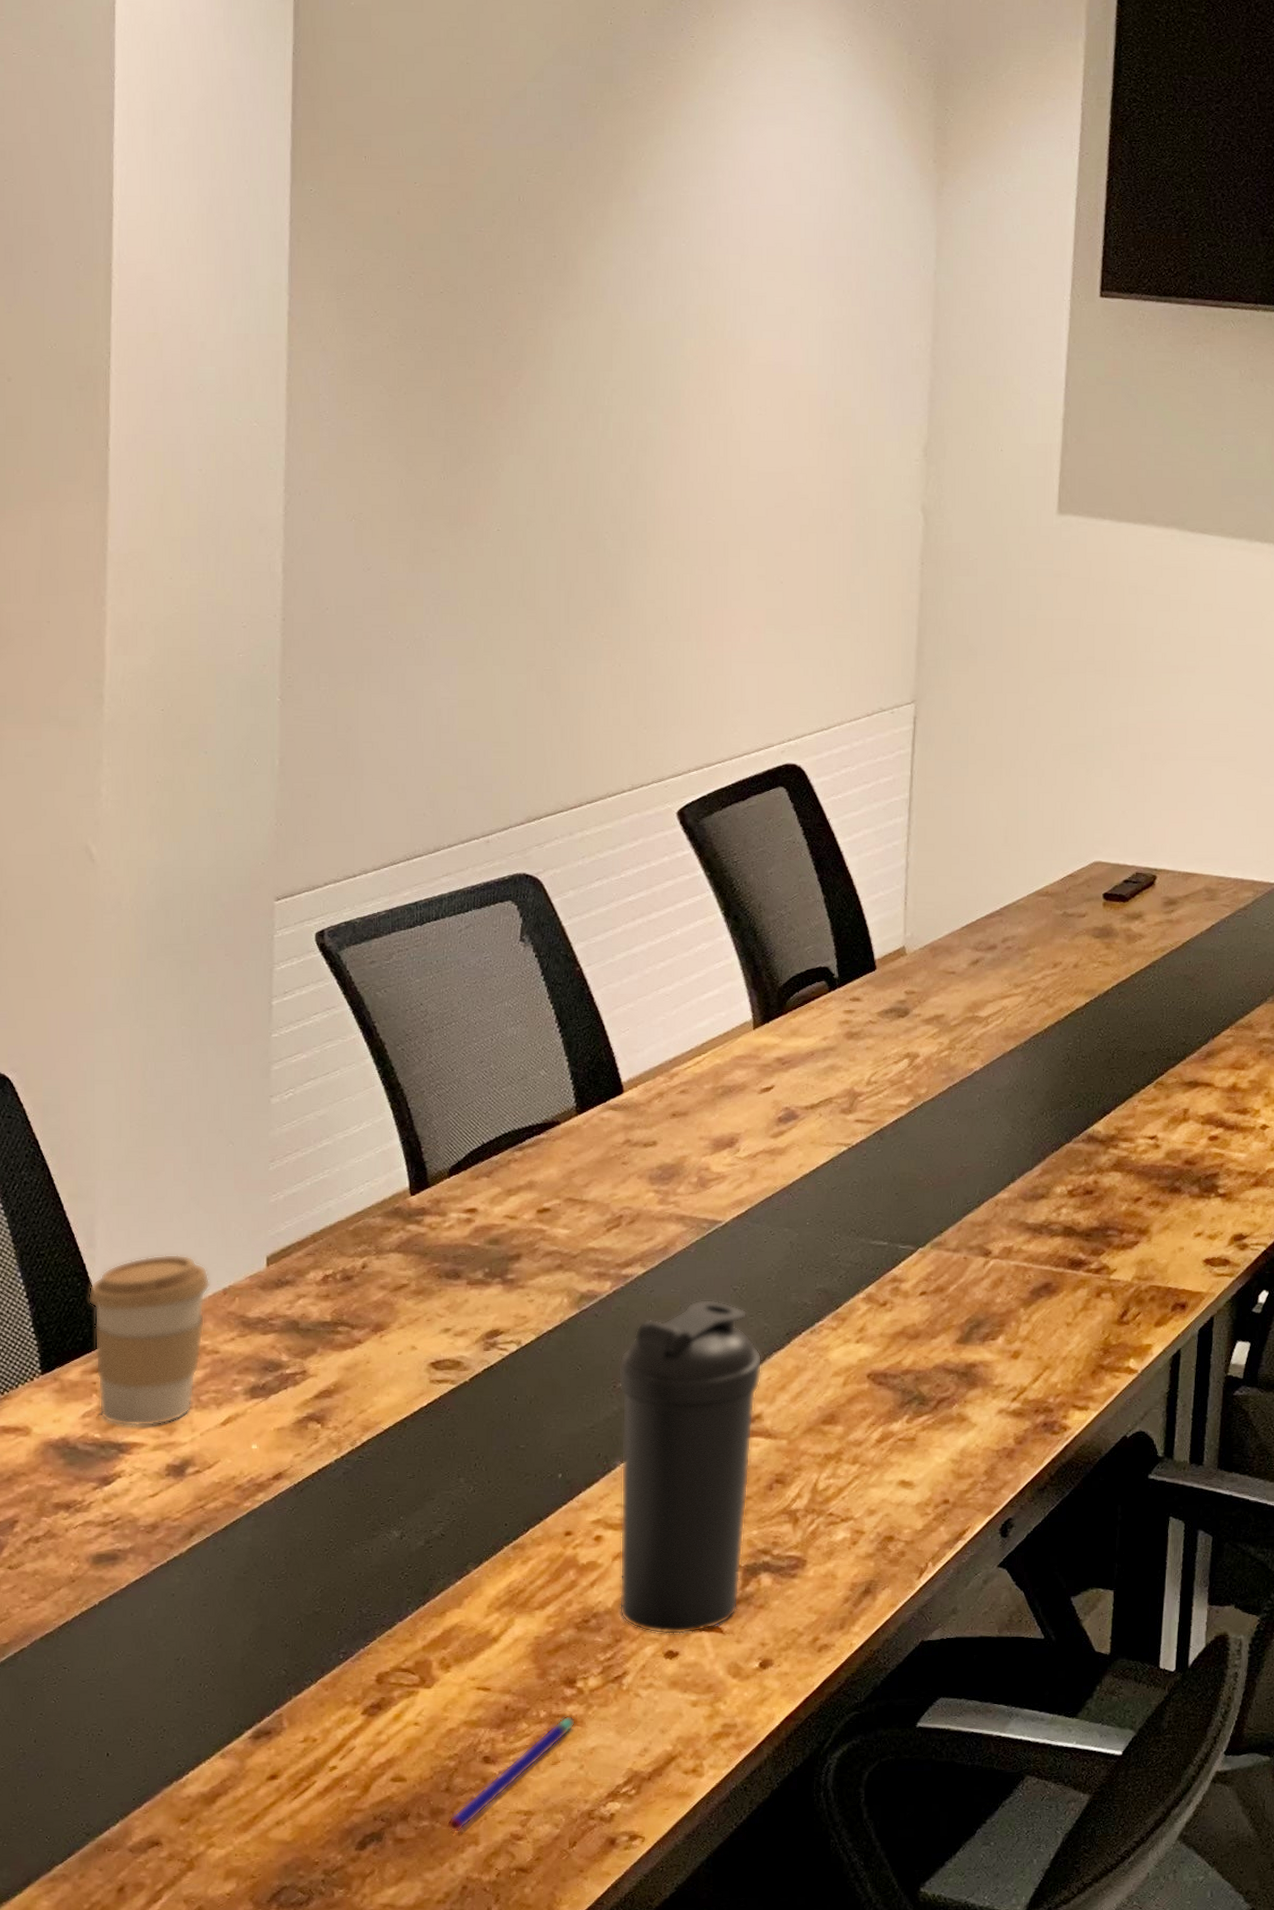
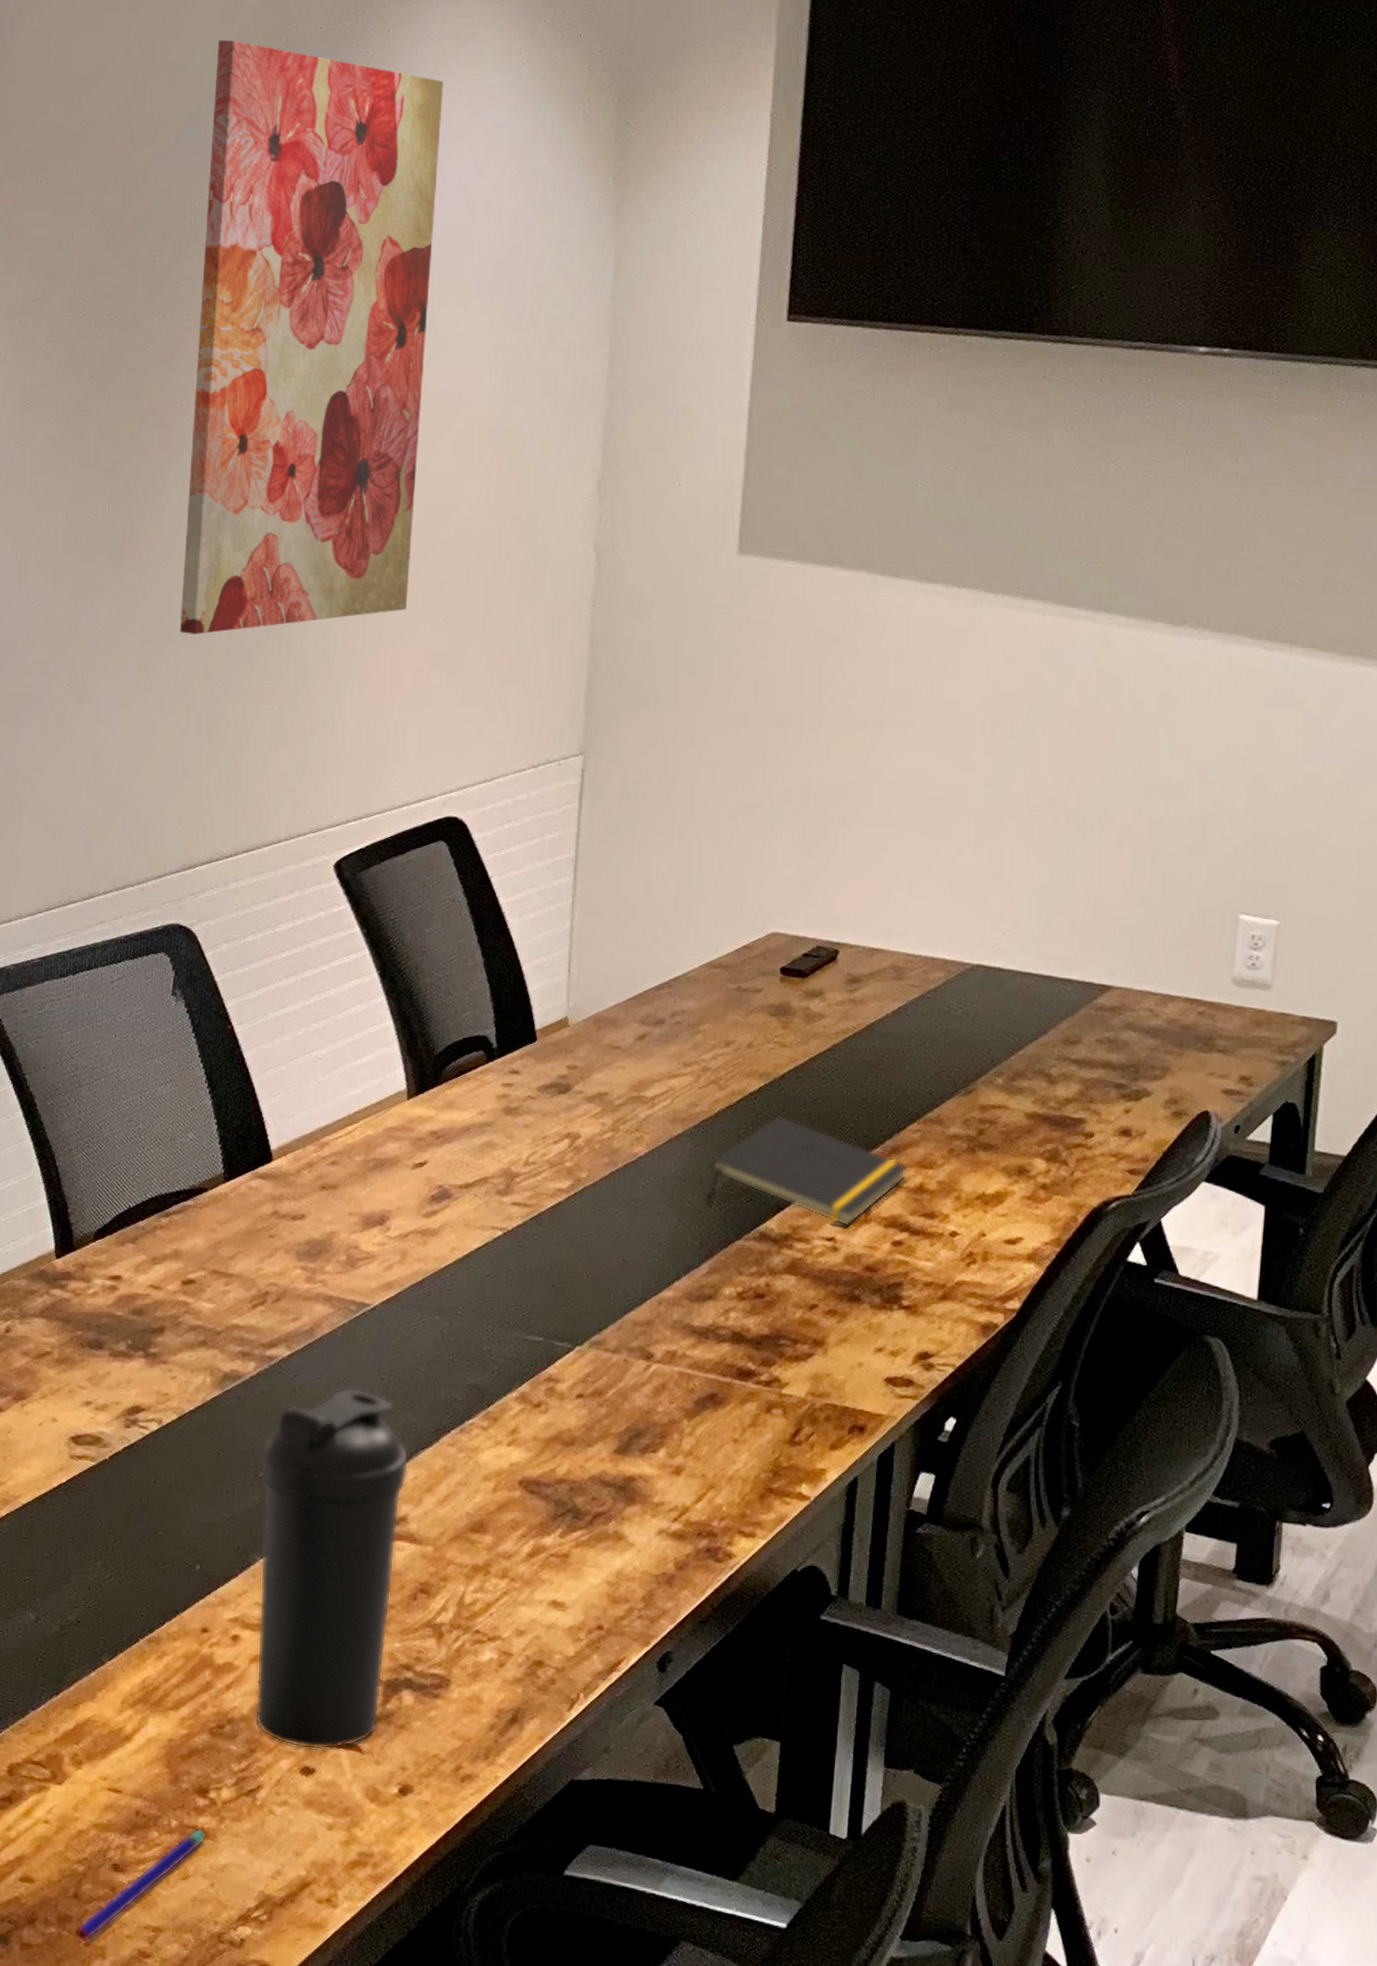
wall art: none [518,21,768,597] -> present [179,39,444,634]
notepad: none [1040,1027,1223,1125] -> present [708,1115,909,1227]

